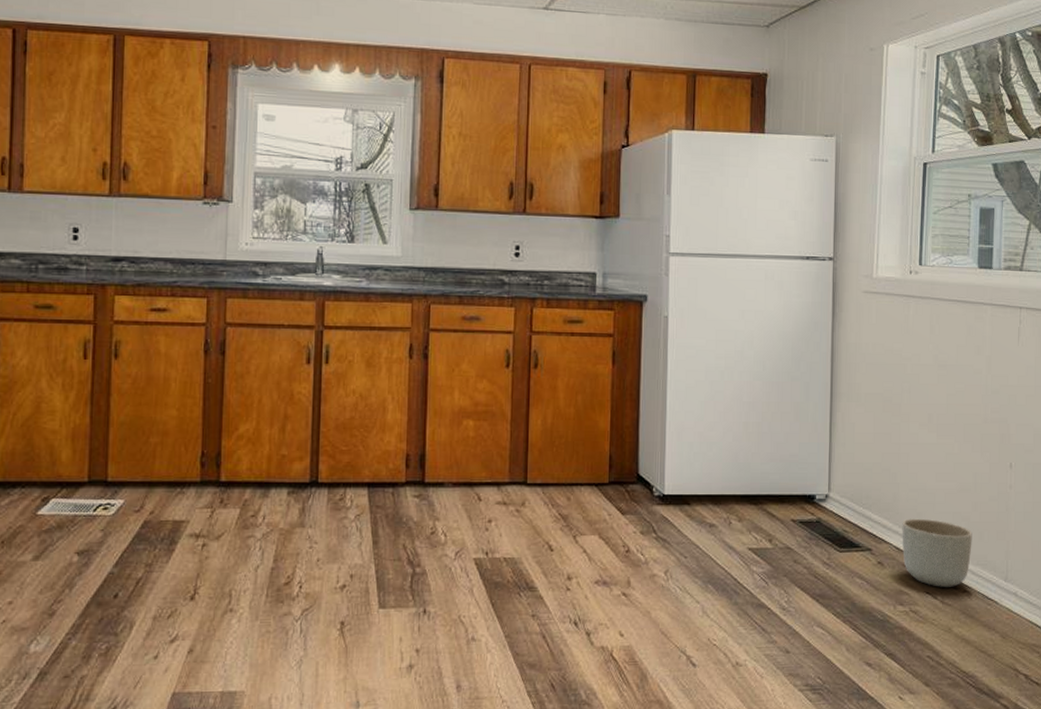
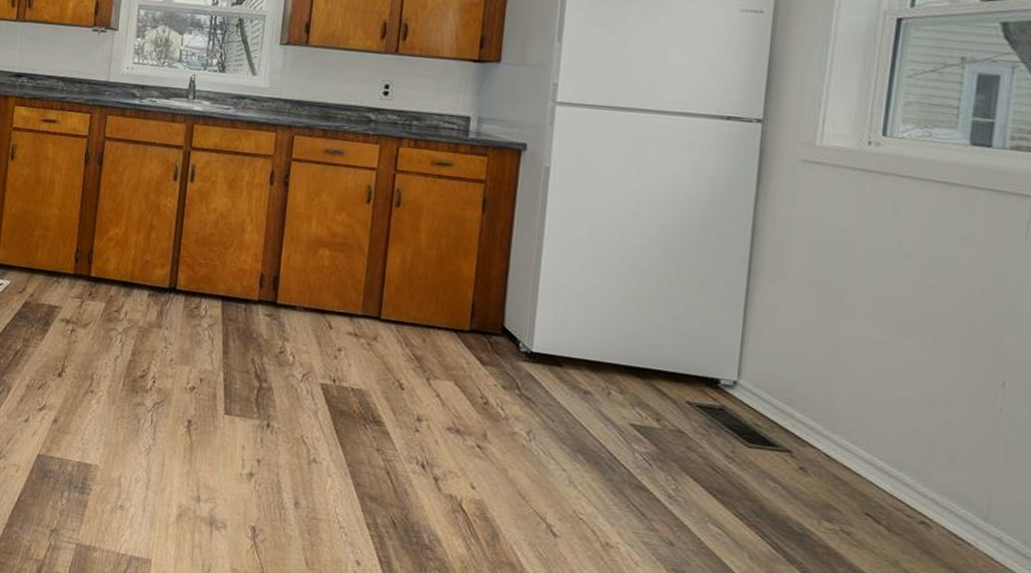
planter: present [902,518,972,587] -> none [835,424,939,515]

